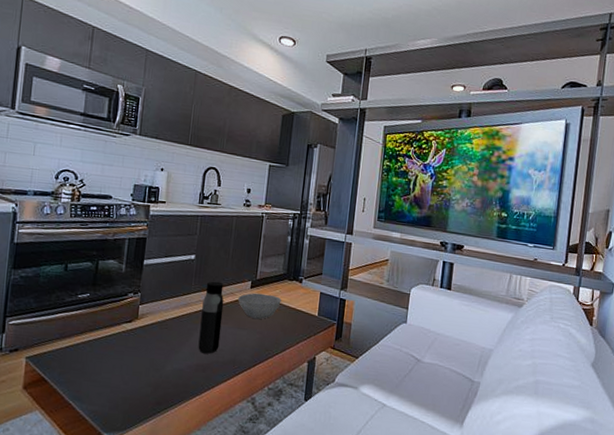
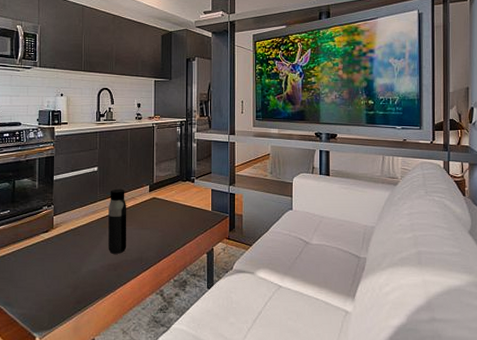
bowl: present [238,293,281,320] -> none [139,195,177,219]

